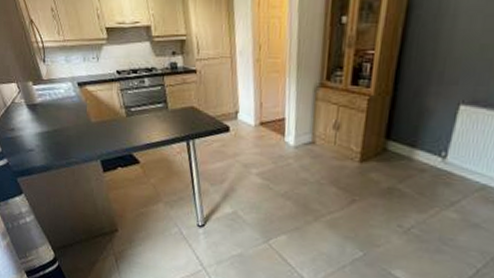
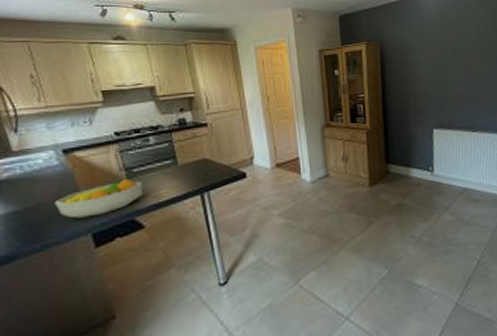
fruit bowl: none [74,115,139,146] -> present [54,178,143,219]

